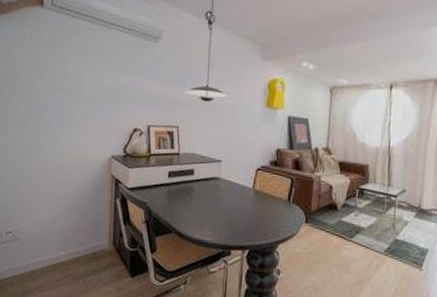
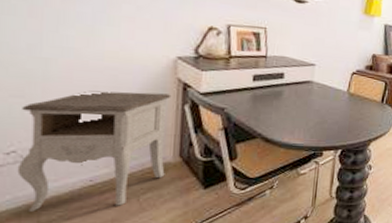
nightstand: none [12,185,107,285] -> present [17,90,172,212]

